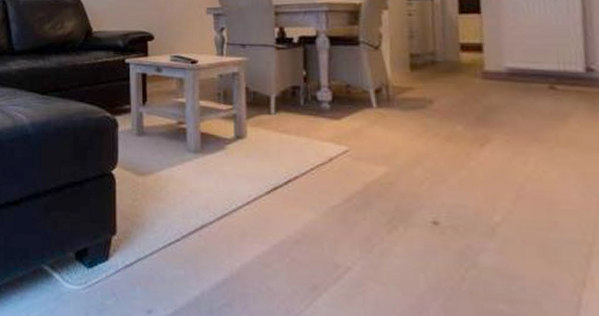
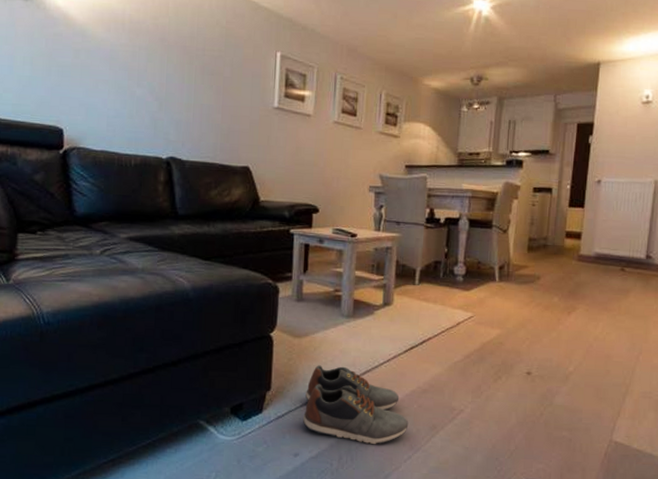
shoe: none [154,207,282,306] -> present [303,365,409,445]

